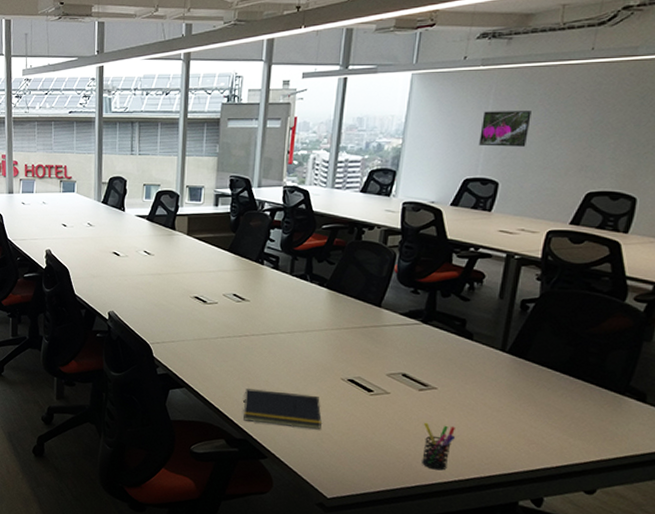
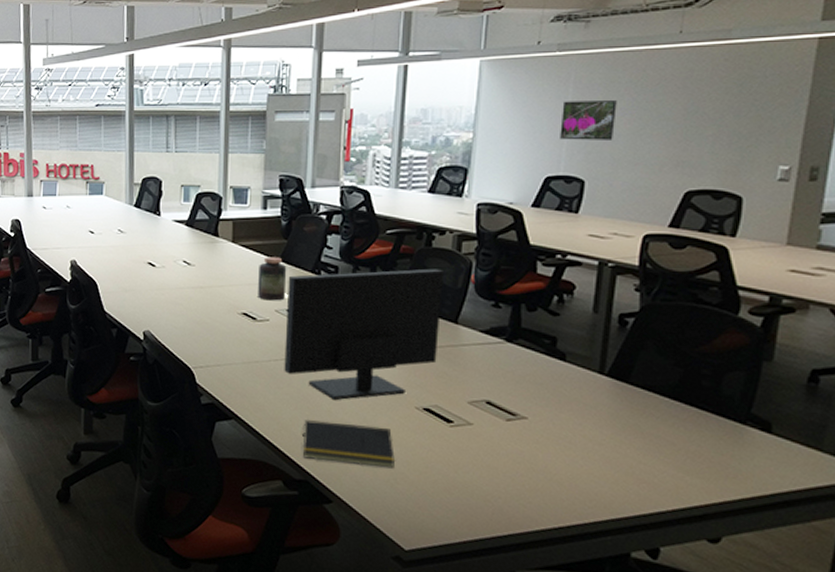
jar: none [208,248,234,287] -> present [258,257,287,301]
monitor: none [229,259,370,373] -> present [284,268,443,401]
pen holder: present [422,422,455,471] -> none [514,458,551,516]

